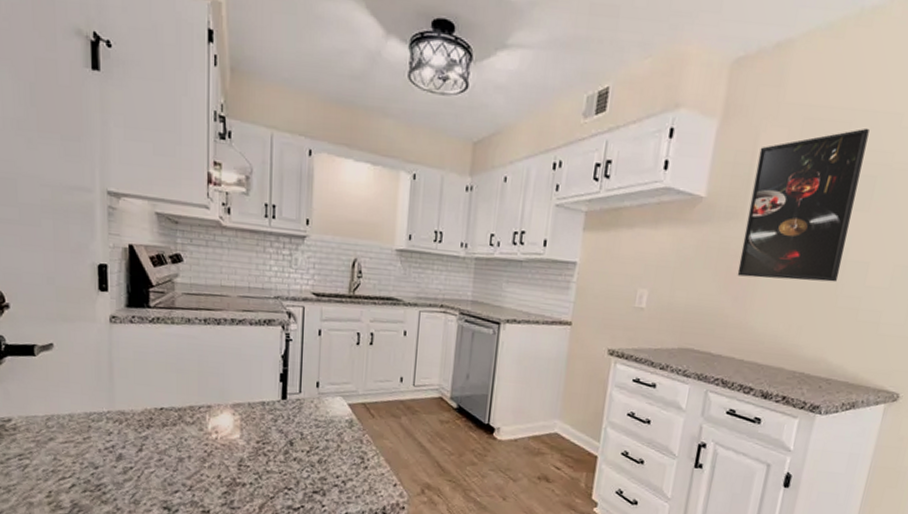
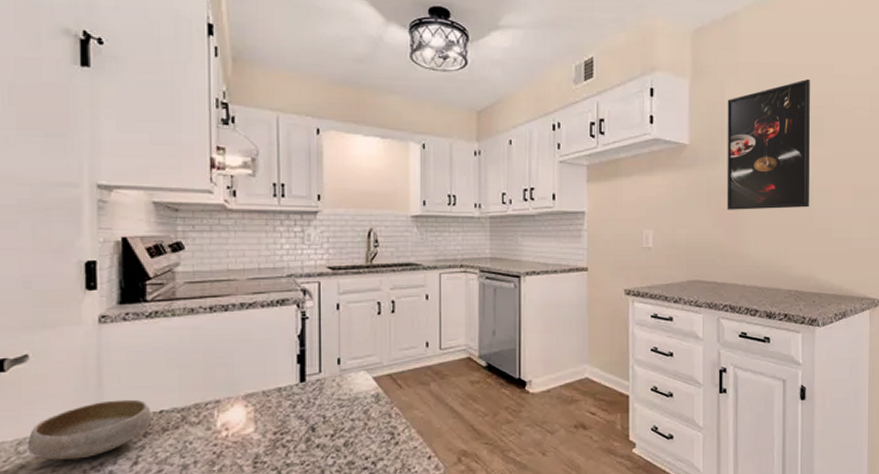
bowl: none [54,392,154,440] -> present [27,399,152,460]

